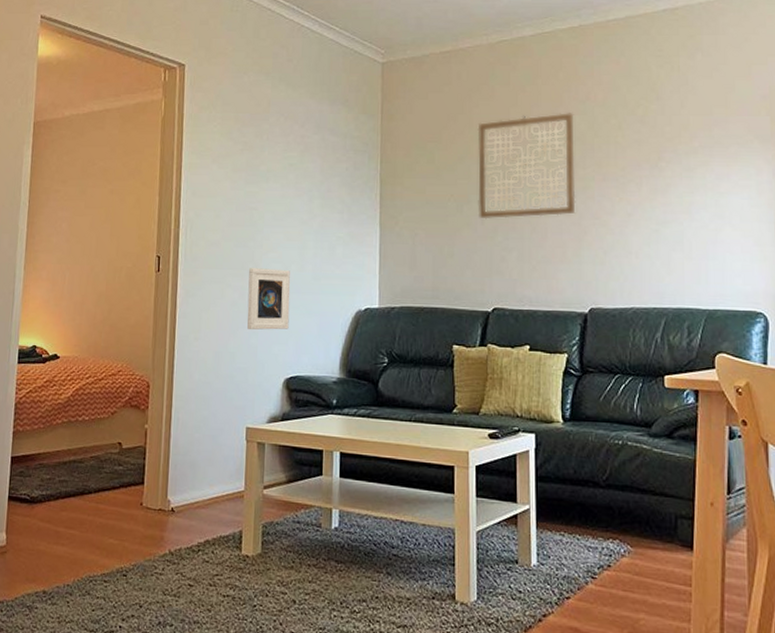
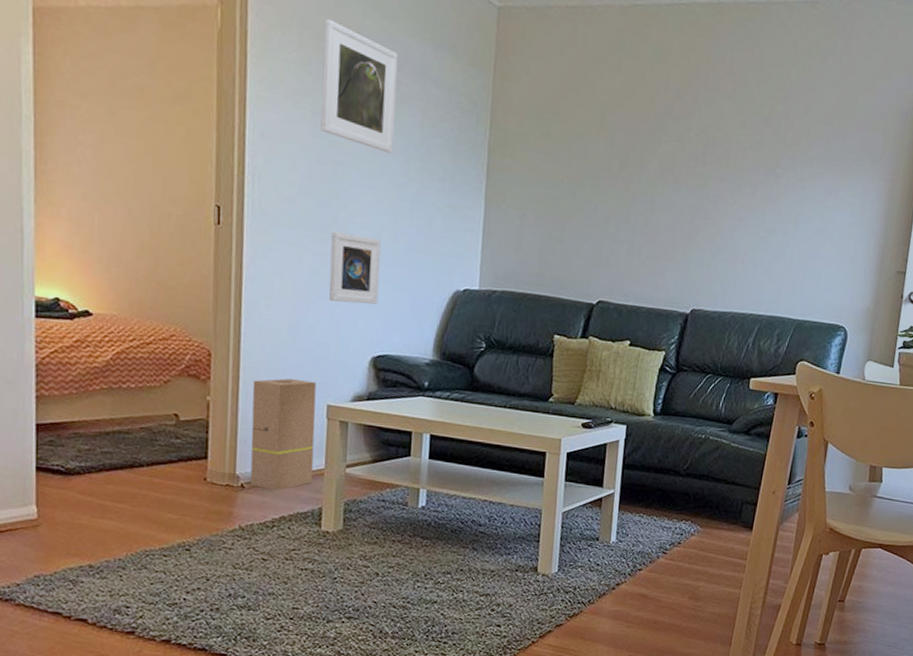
cardboard box: none [179,404,237,514] -> present [250,378,317,491]
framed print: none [239,96,301,195] -> present [321,19,399,154]
wall art: present [477,113,576,219] -> none [592,96,701,212]

